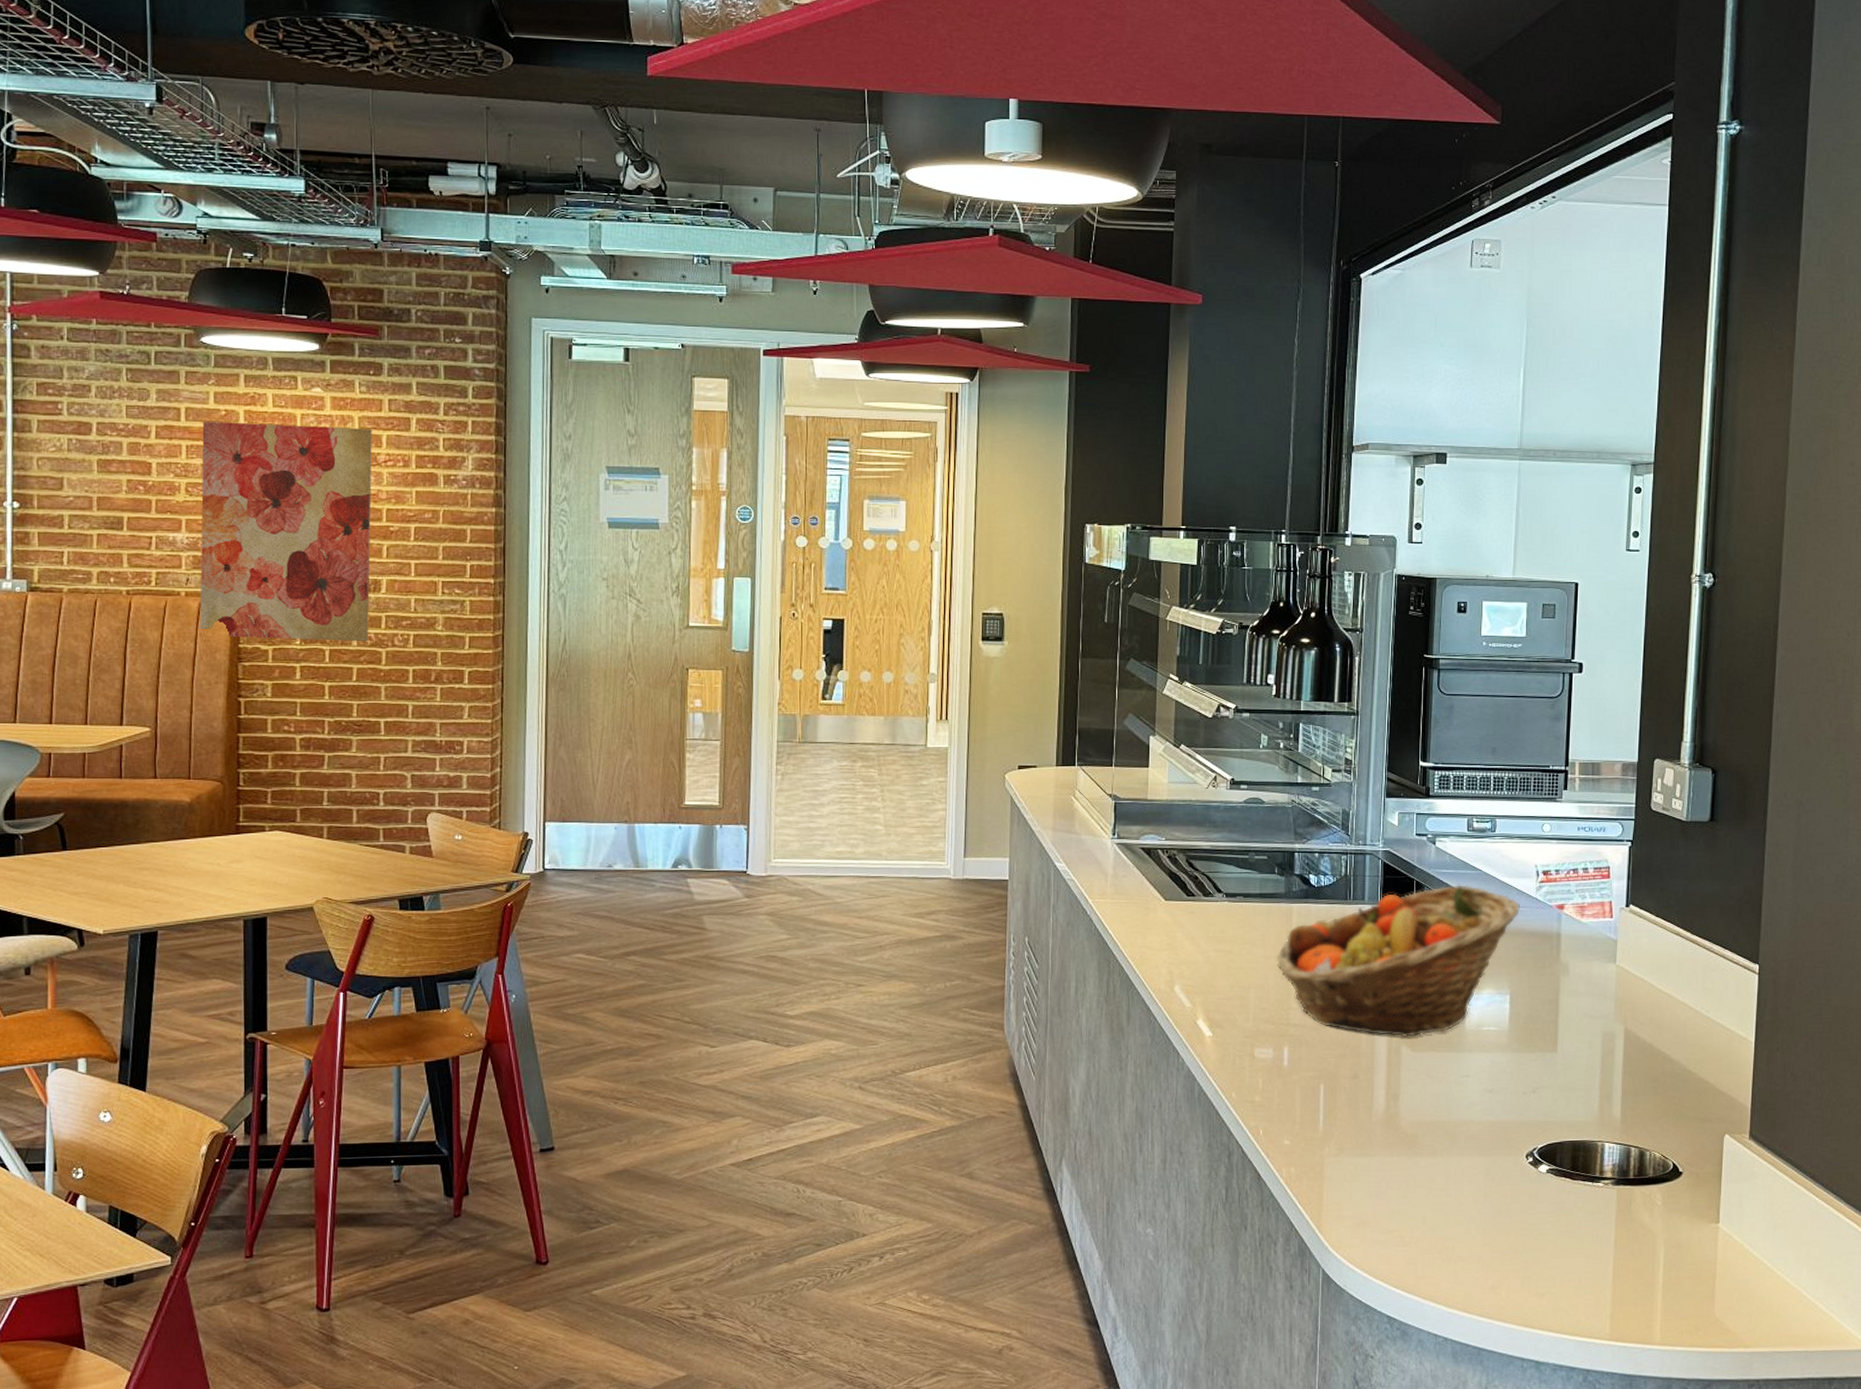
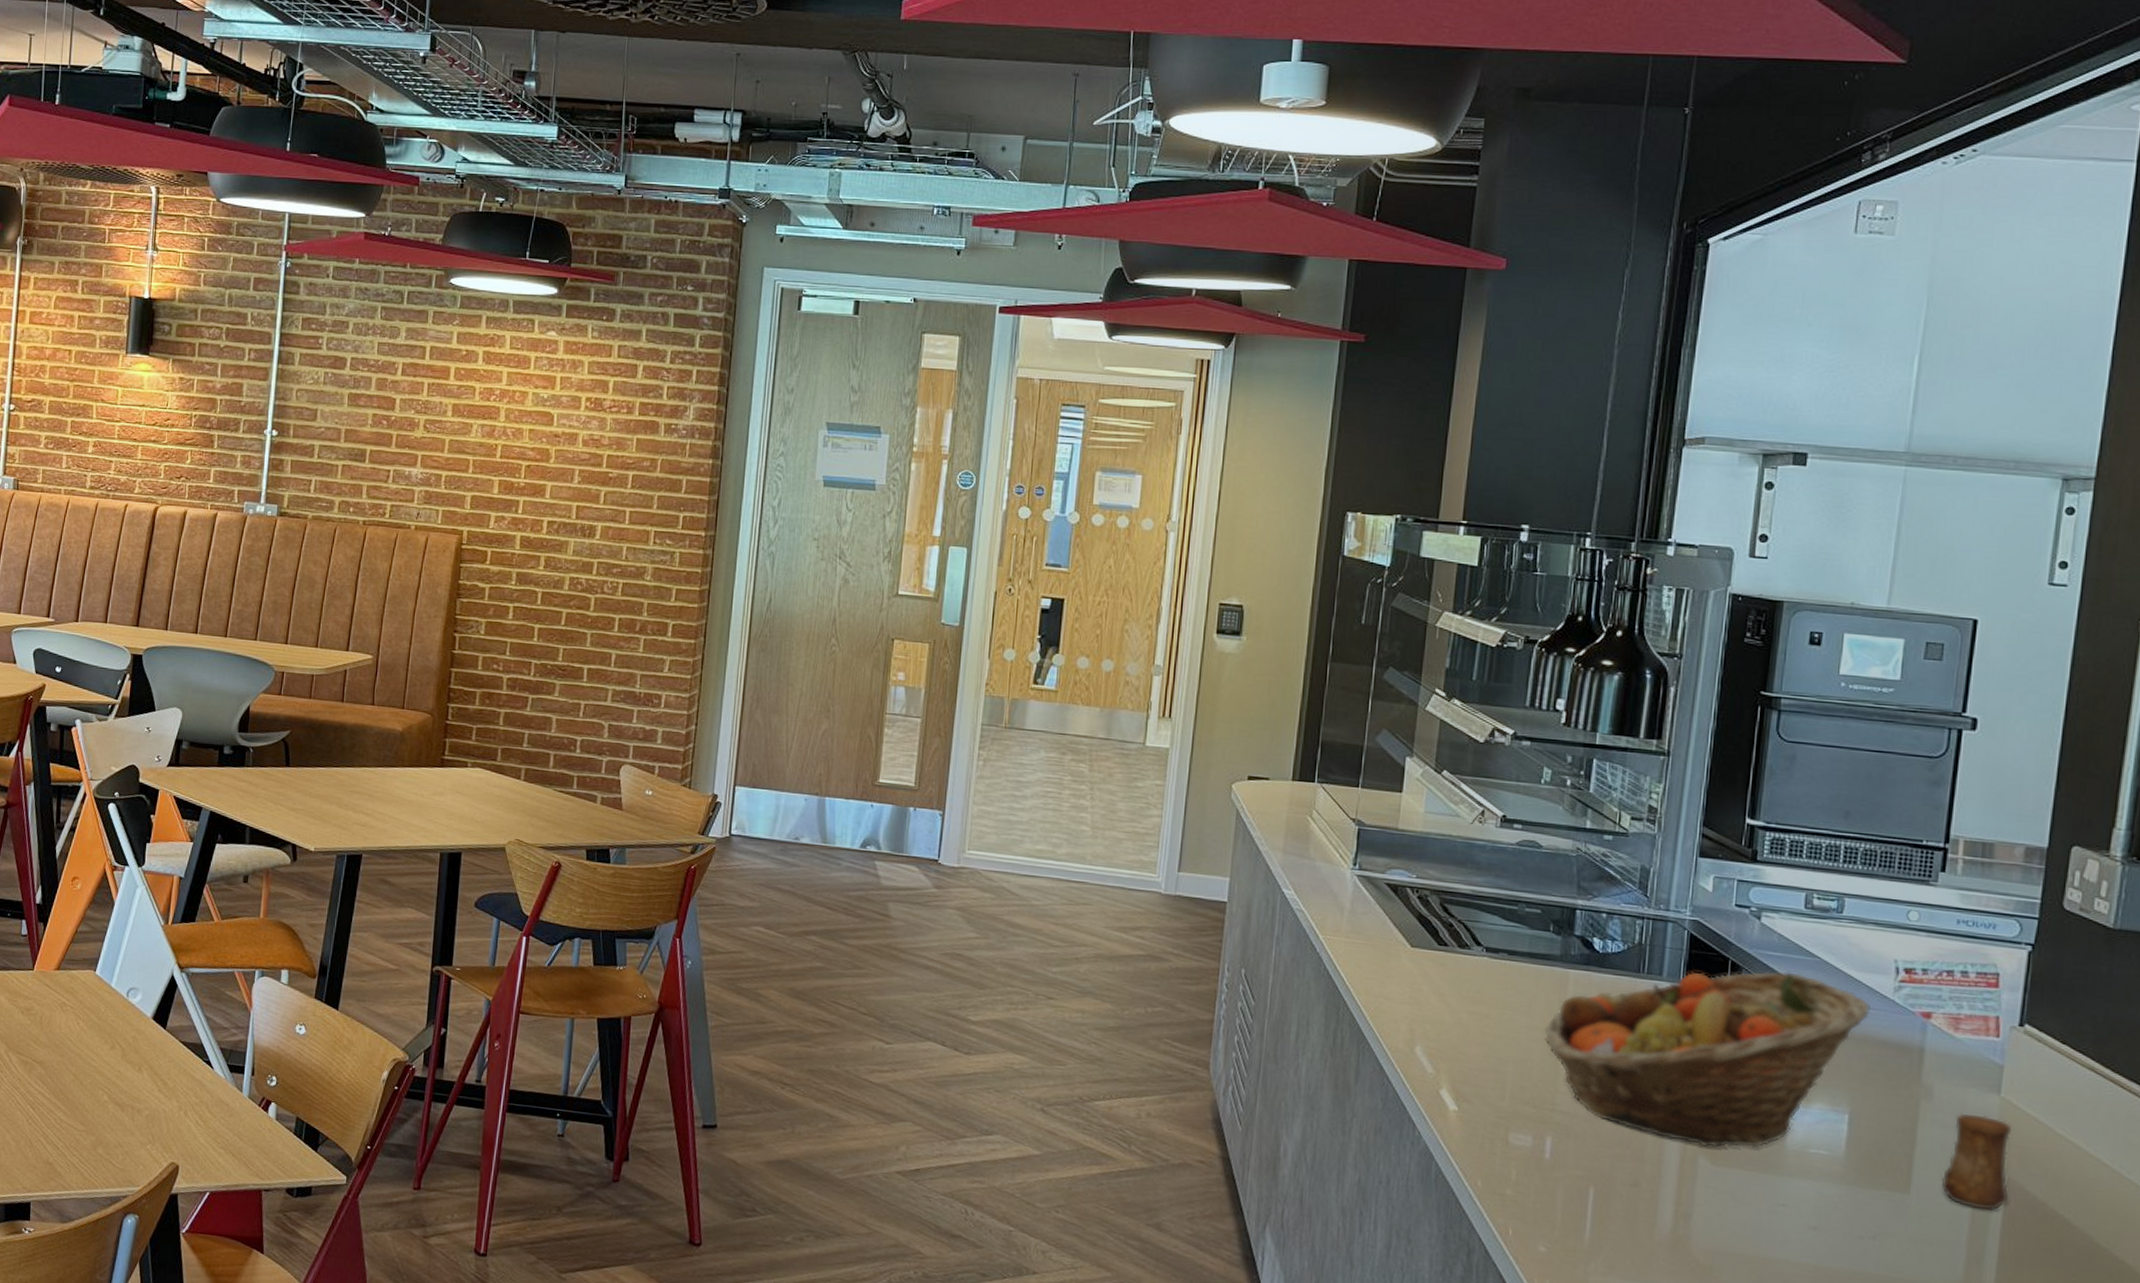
wall art: present [200,420,372,642] -> none [425,360,600,587]
cup: none [1578,981,1626,1057] -> present [1940,1113,2013,1211]

